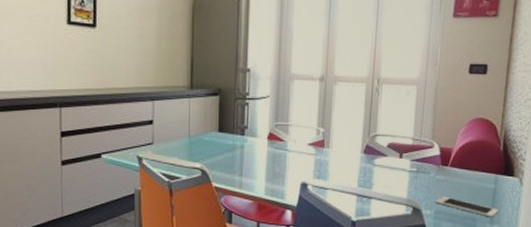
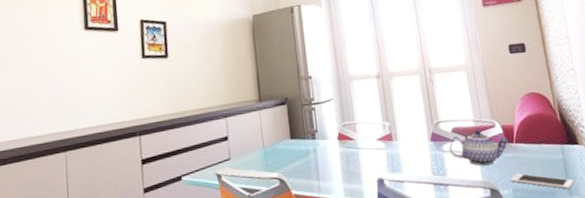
teapot: none [381,148,443,184] -> present [449,130,508,166]

